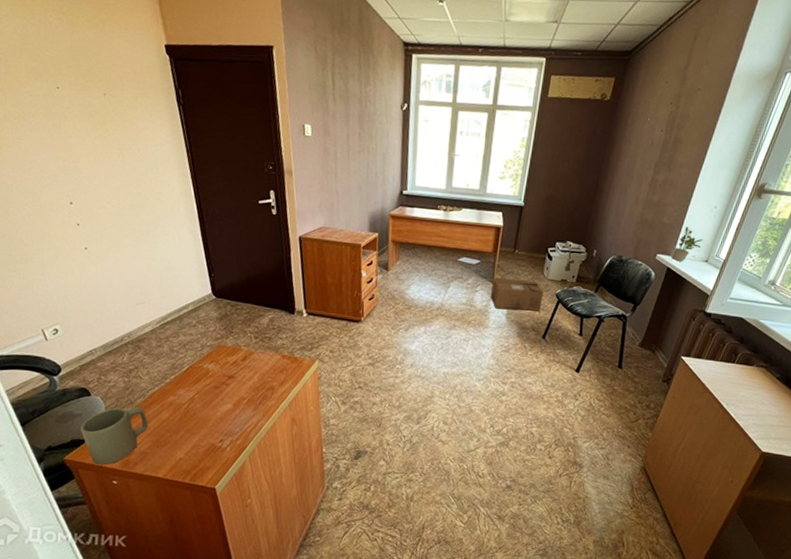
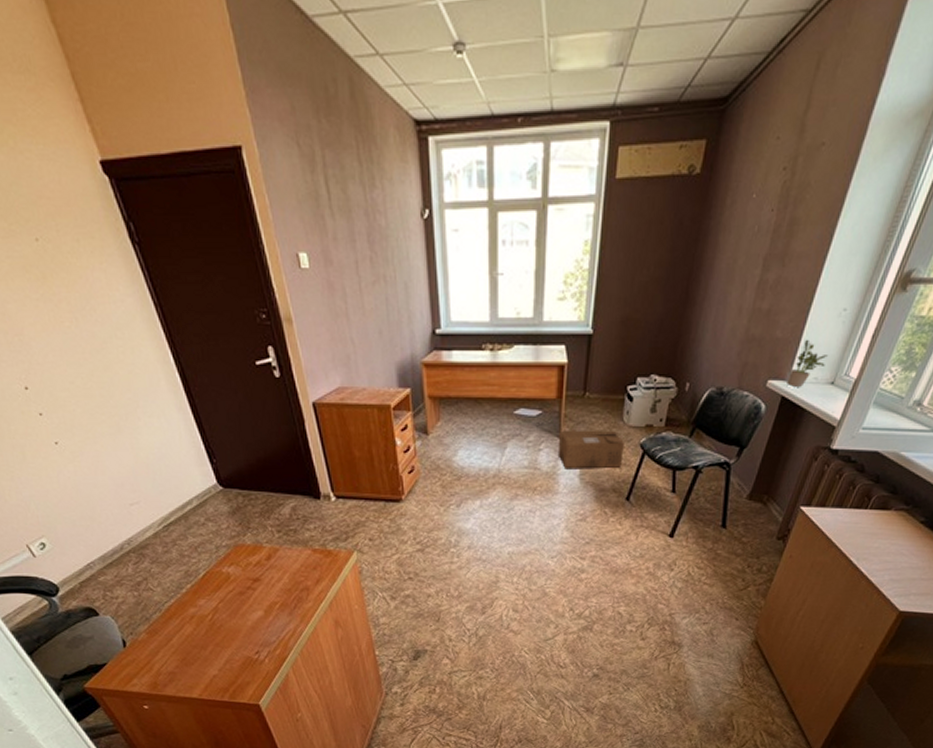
mug: present [80,406,149,466] -> none [95,623,172,691]

